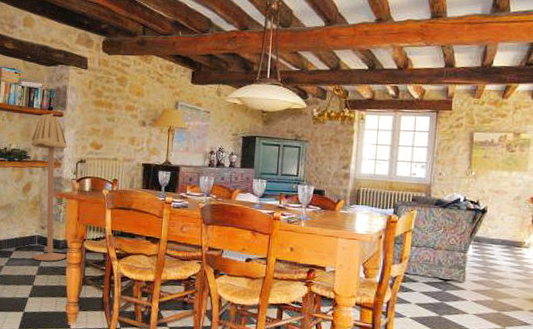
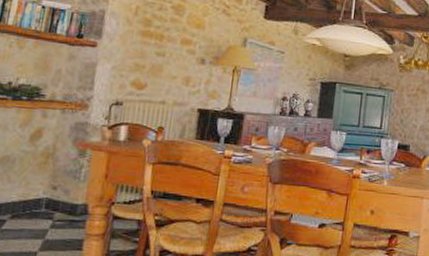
floor lamp: present [31,113,68,262] -> none [34,41,100,233]

